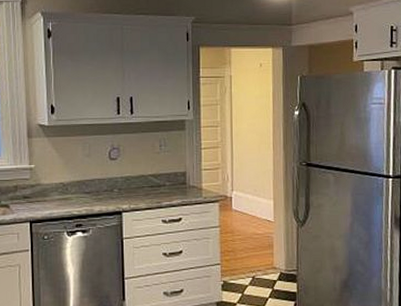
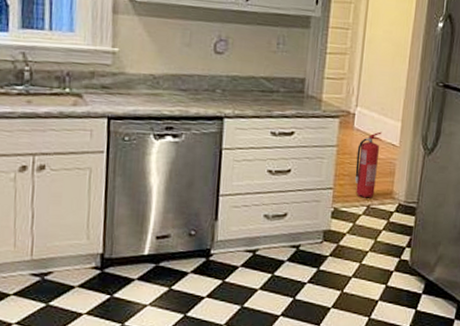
fire extinguisher: none [237,210,258,270] -> present [355,131,383,198]

